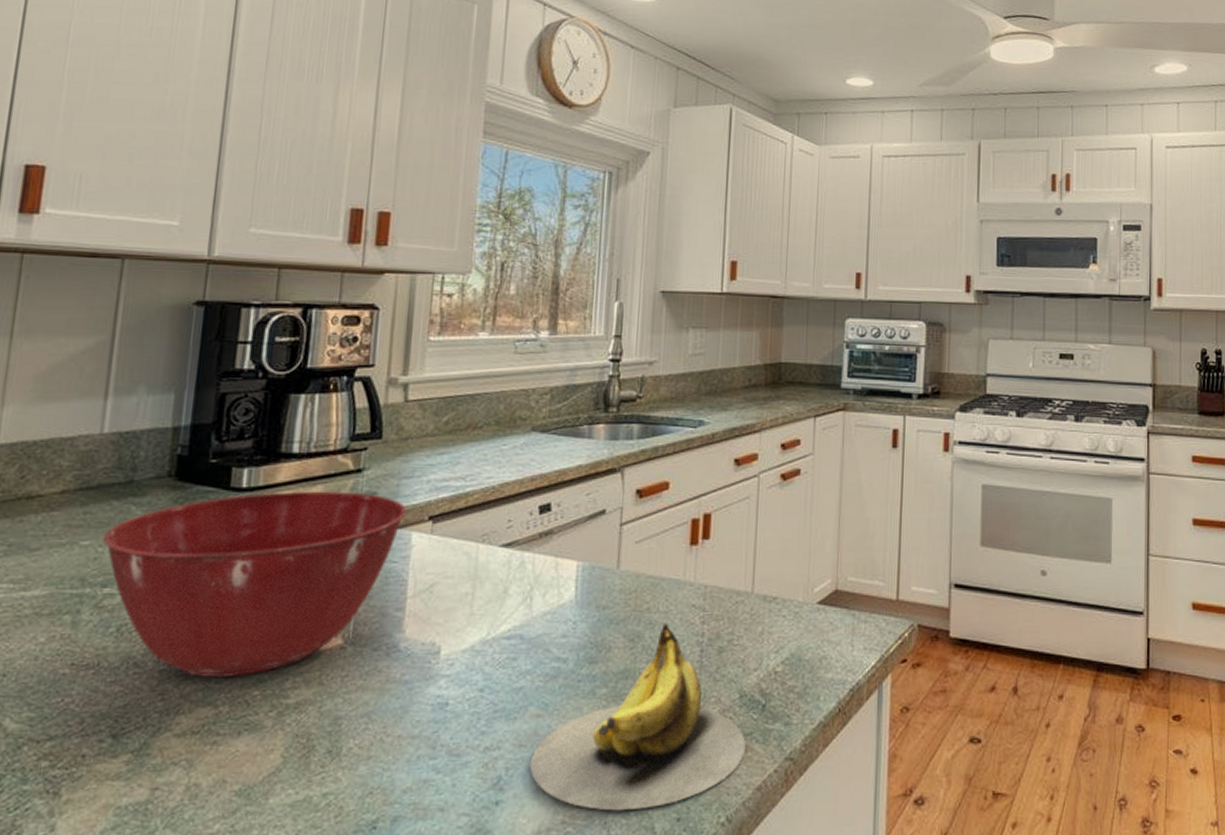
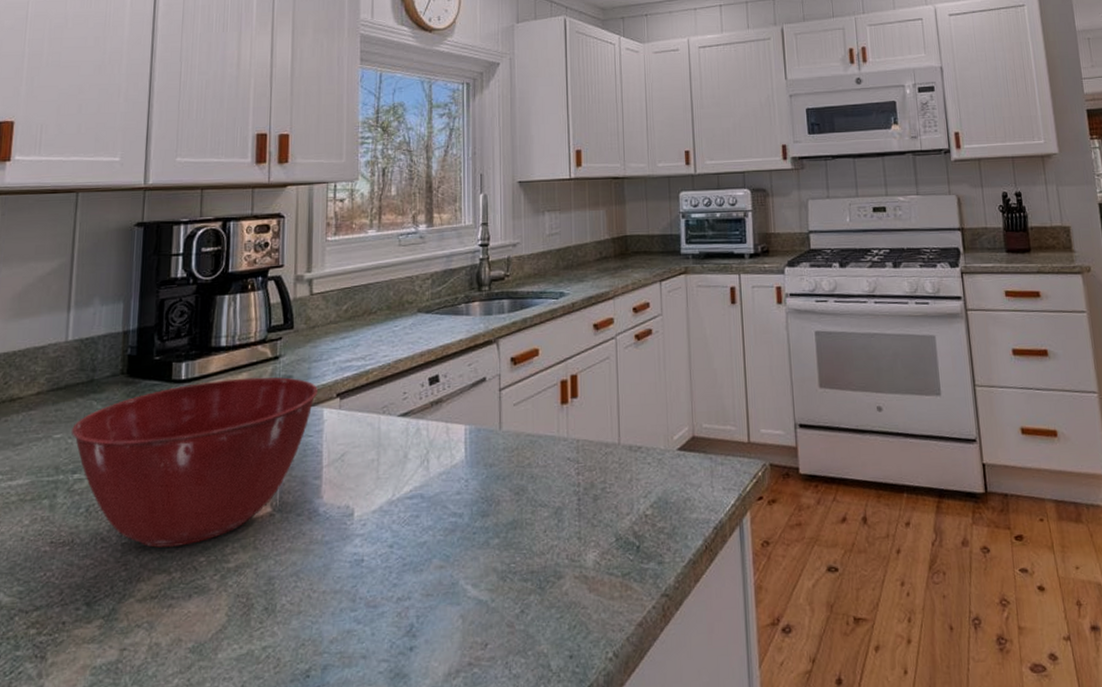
banana: present [529,623,746,811] -> none [437,476,625,652]

